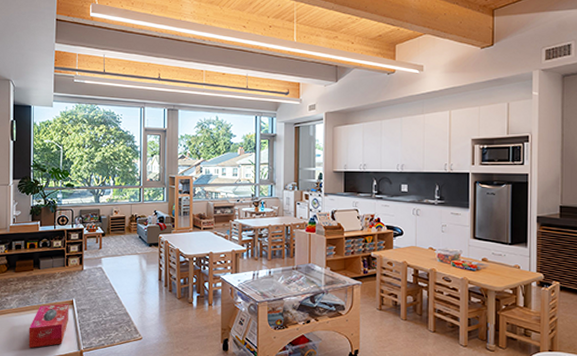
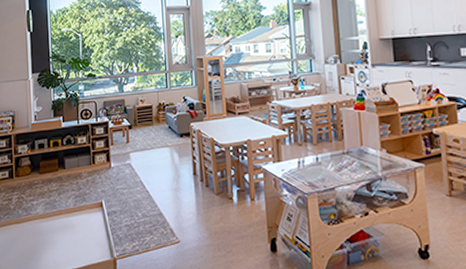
tissue box: present [28,303,69,349] -> none [57,205,99,258]

